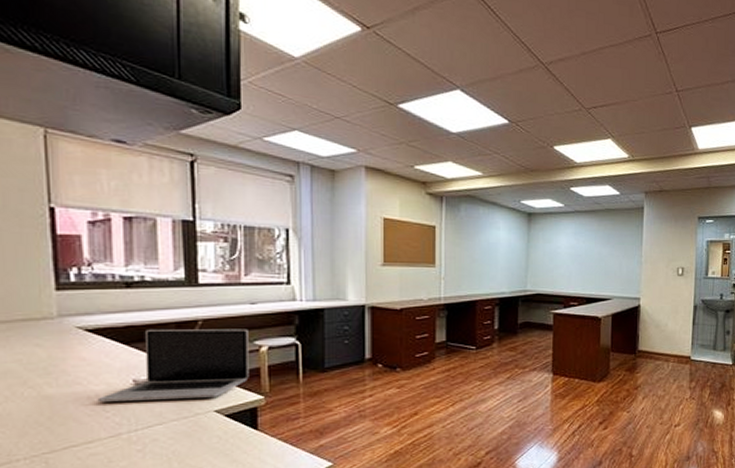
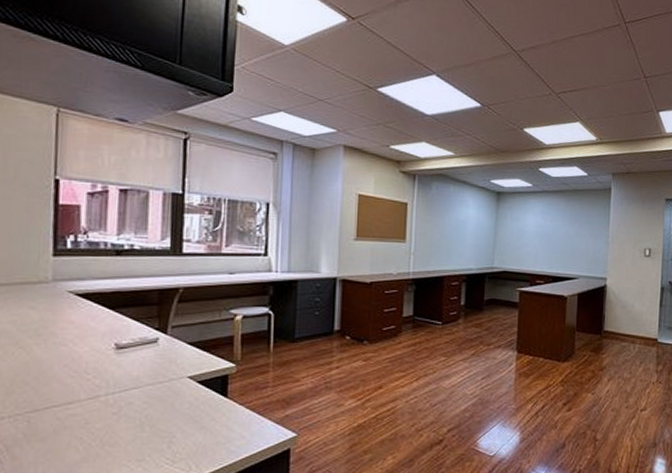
laptop: present [97,329,249,402] -> none [80,296,225,364]

